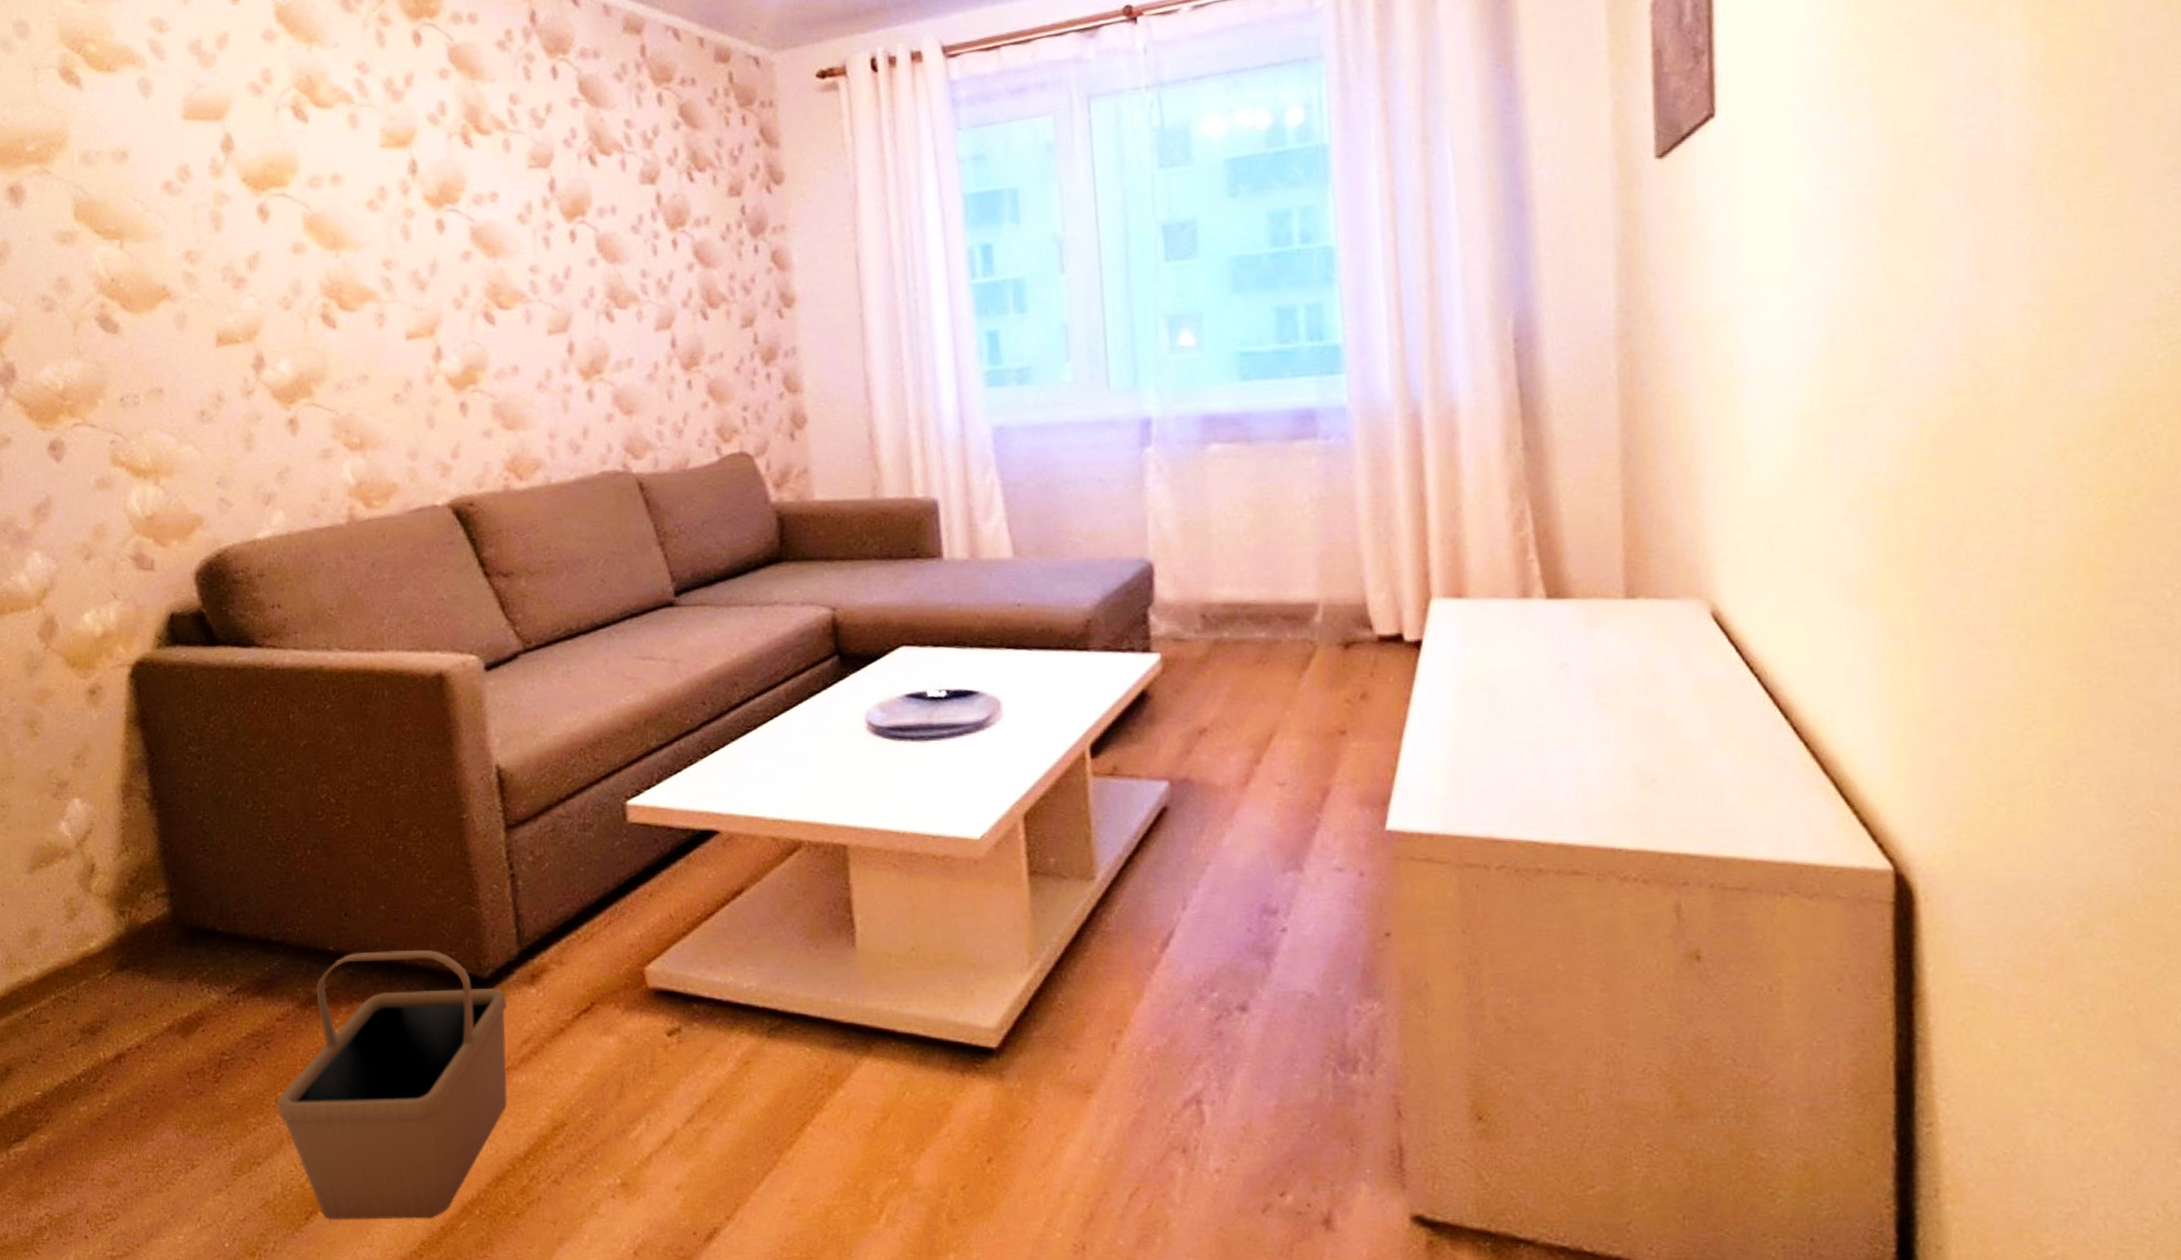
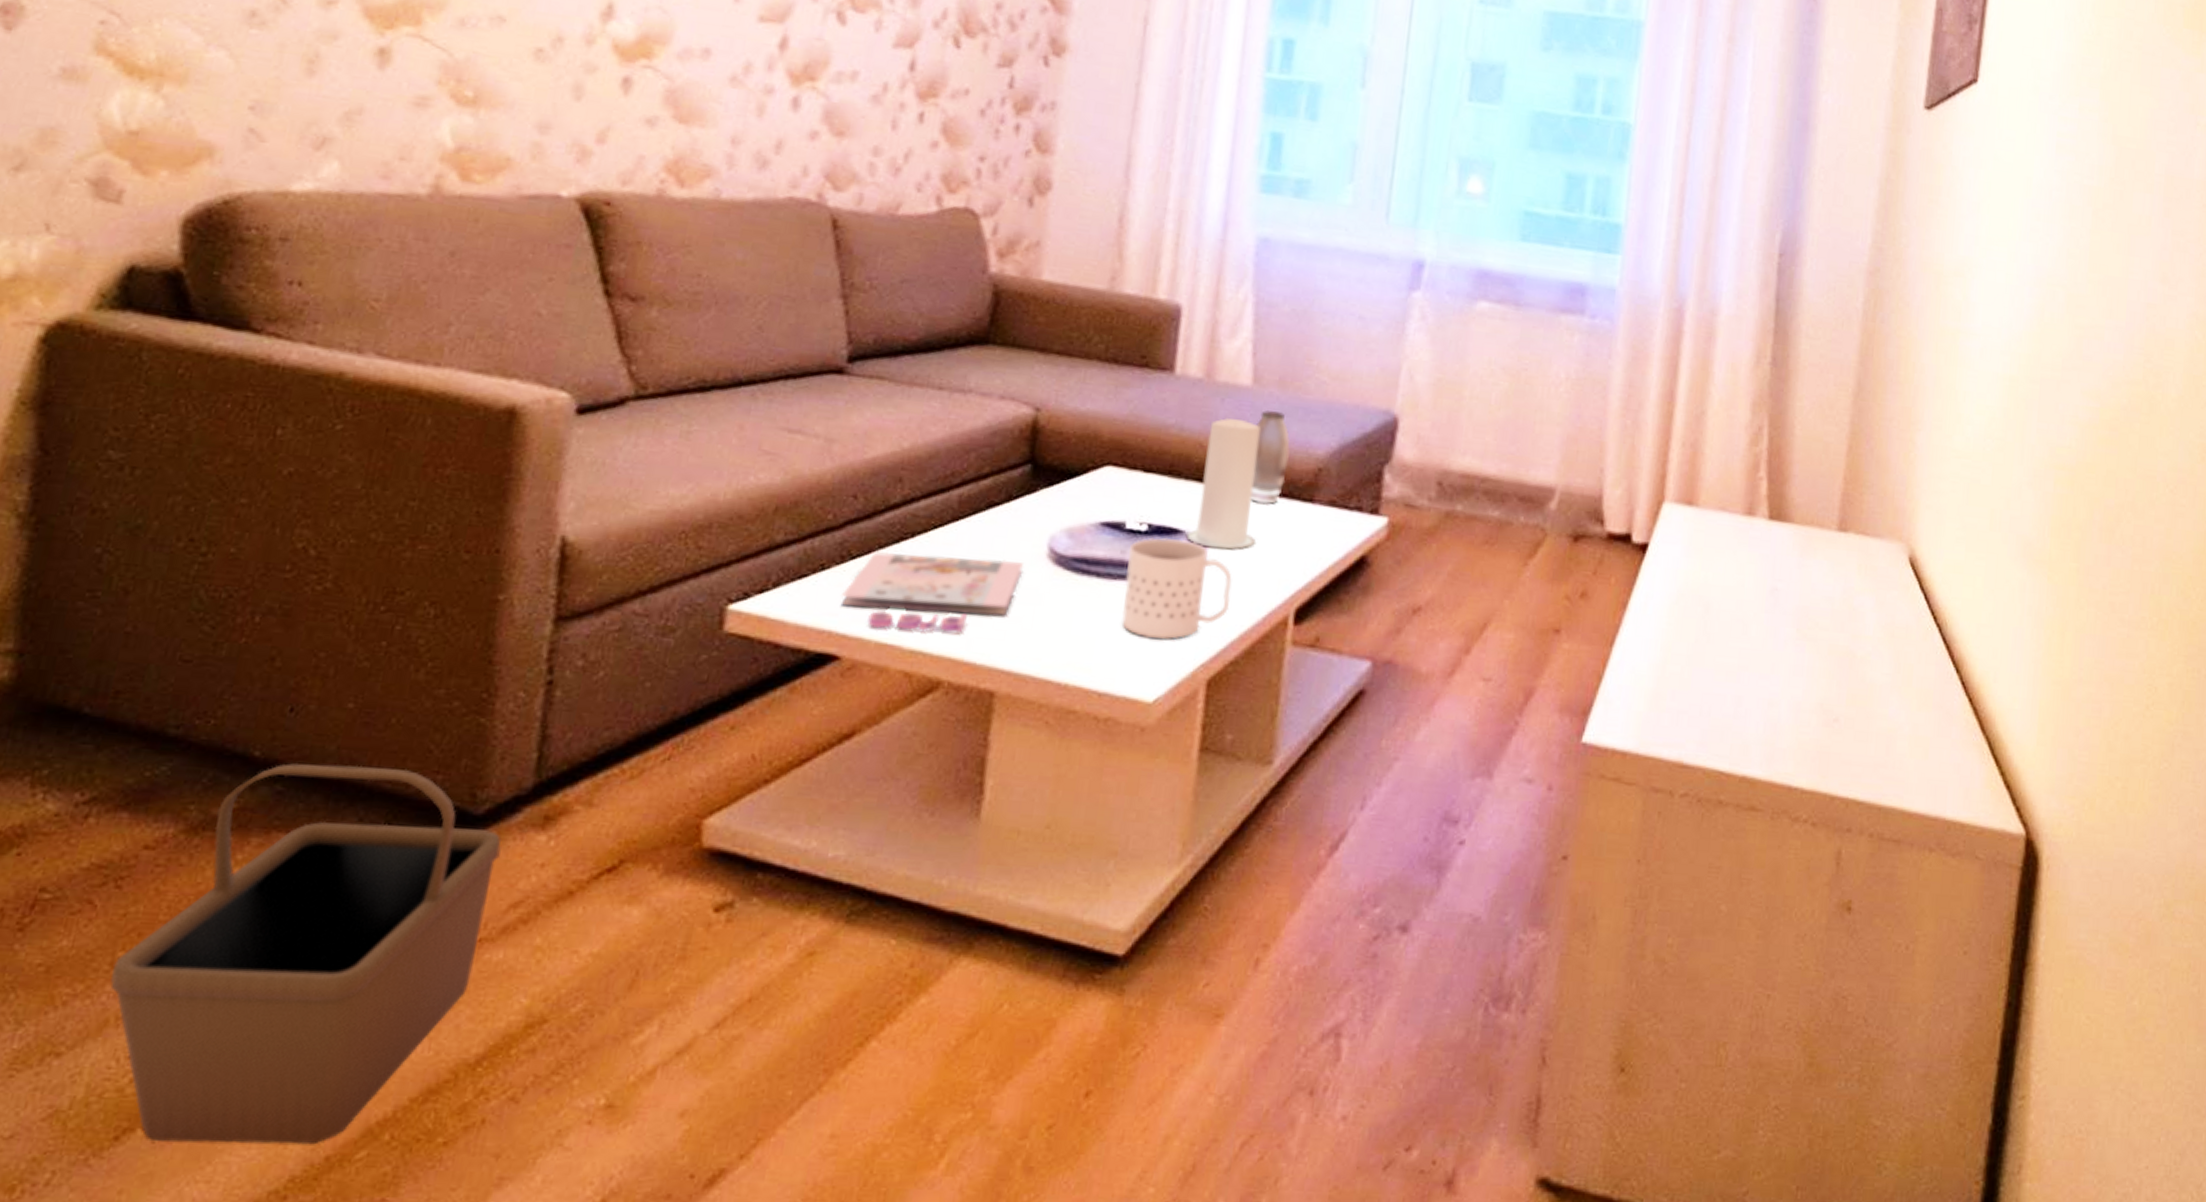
magazine: none [710,736,850,806] -> present [840,552,1024,633]
mug: none [933,699,1030,786] -> present [1122,537,1232,639]
candle: none [981,588,1043,703] -> present [1186,418,1260,550]
vase: none [1024,576,1059,659] -> present [1250,410,1291,505]

